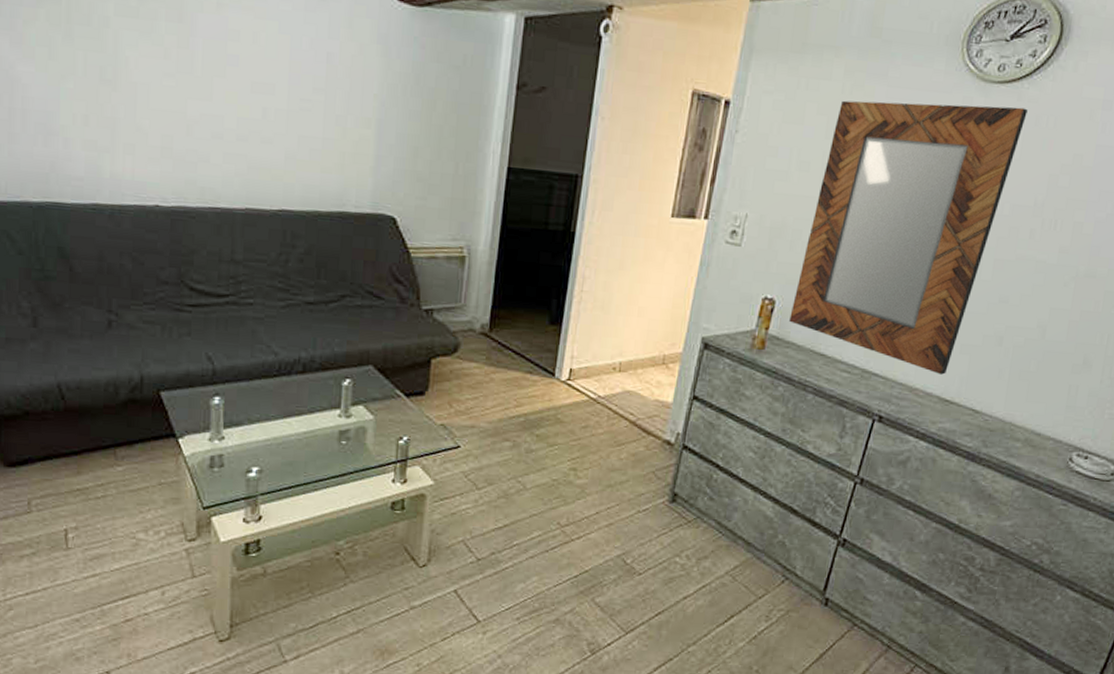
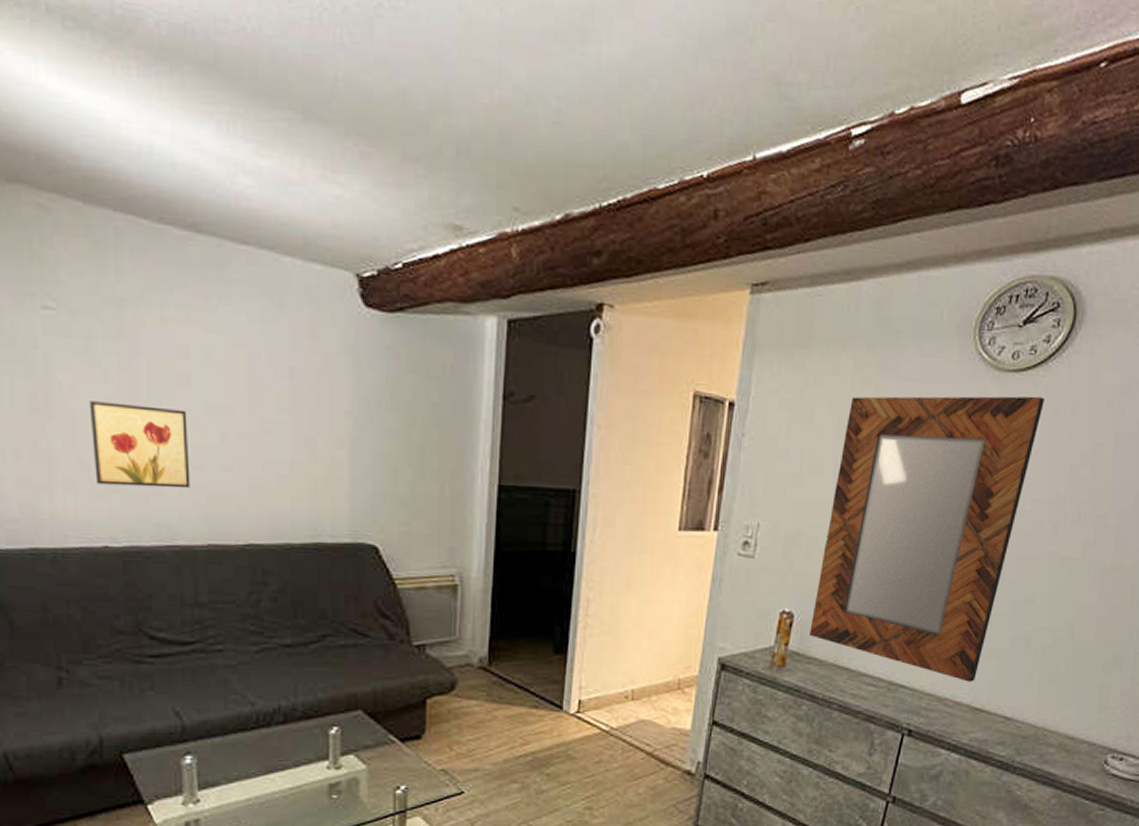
wall art: none [150,75,235,157] -> present [89,401,190,489]

